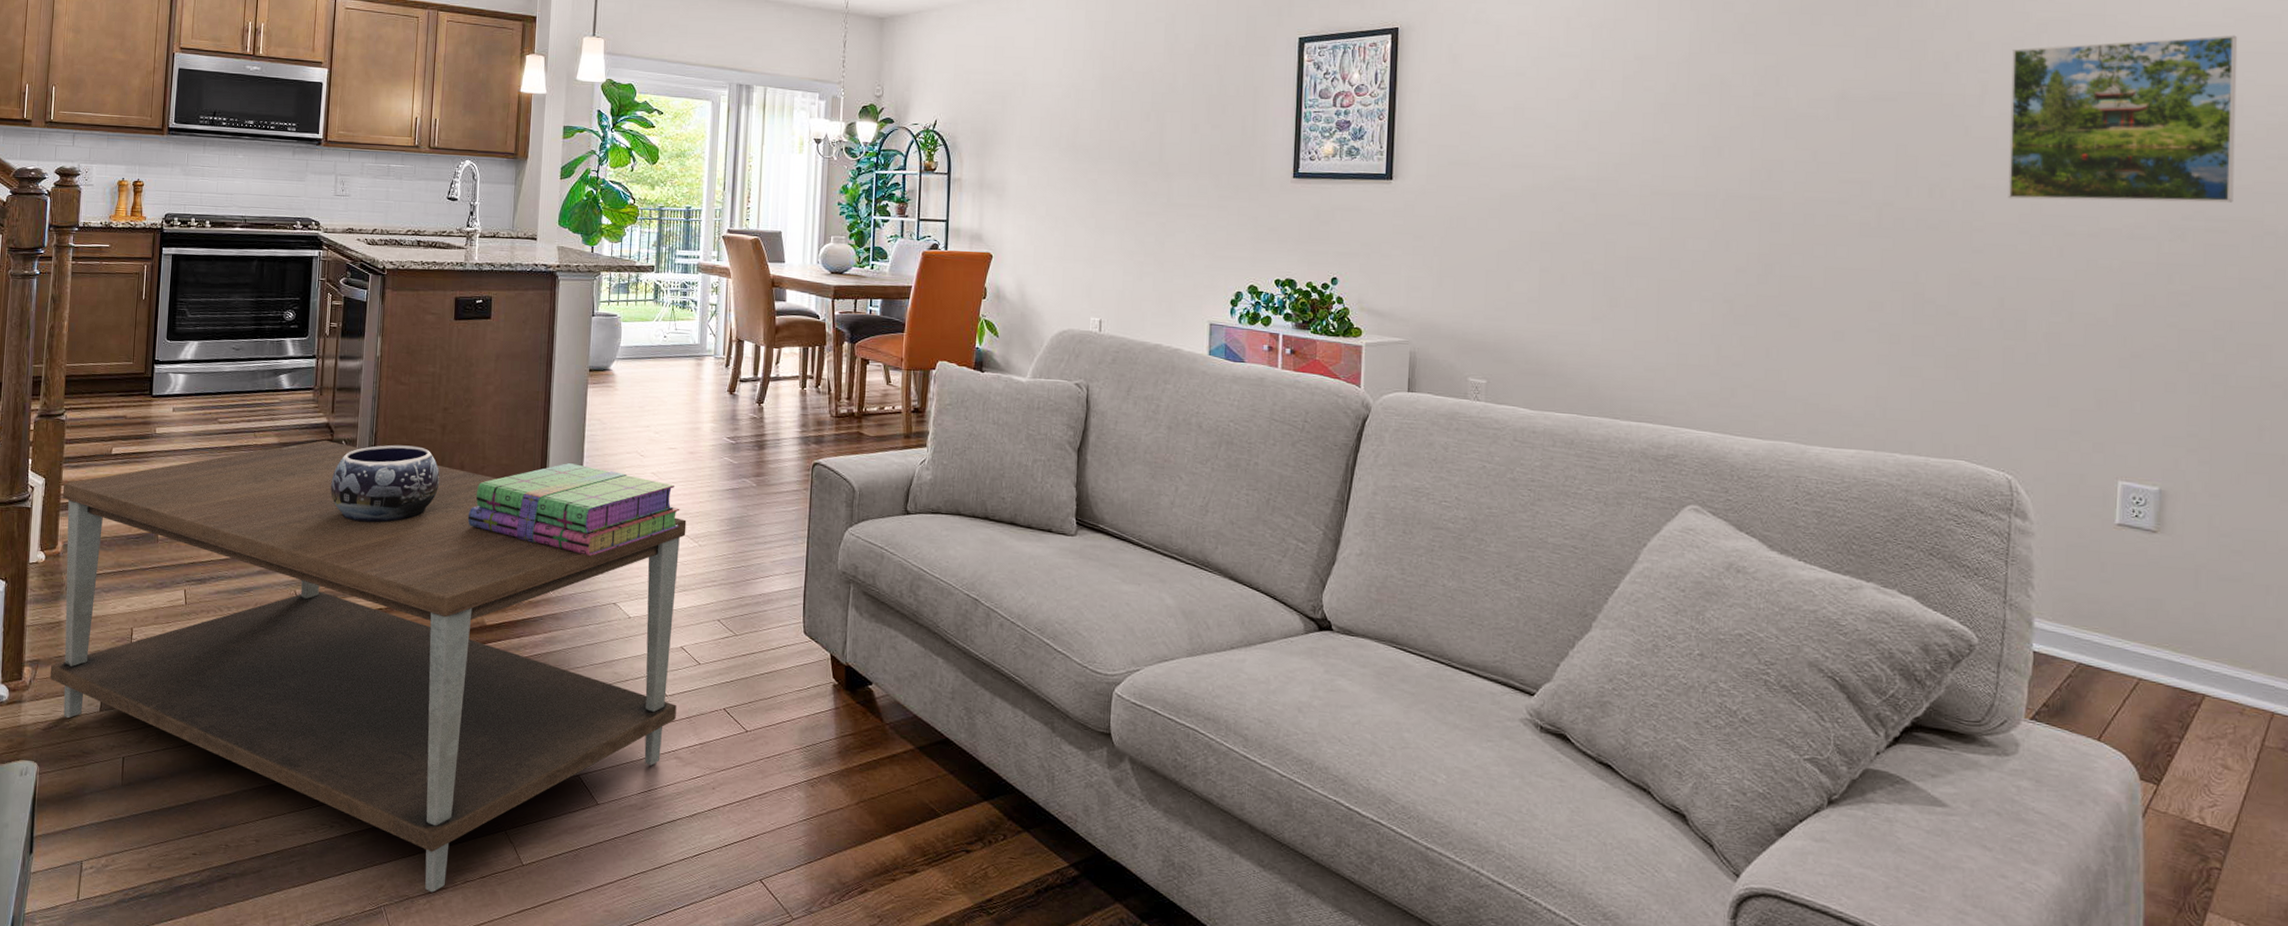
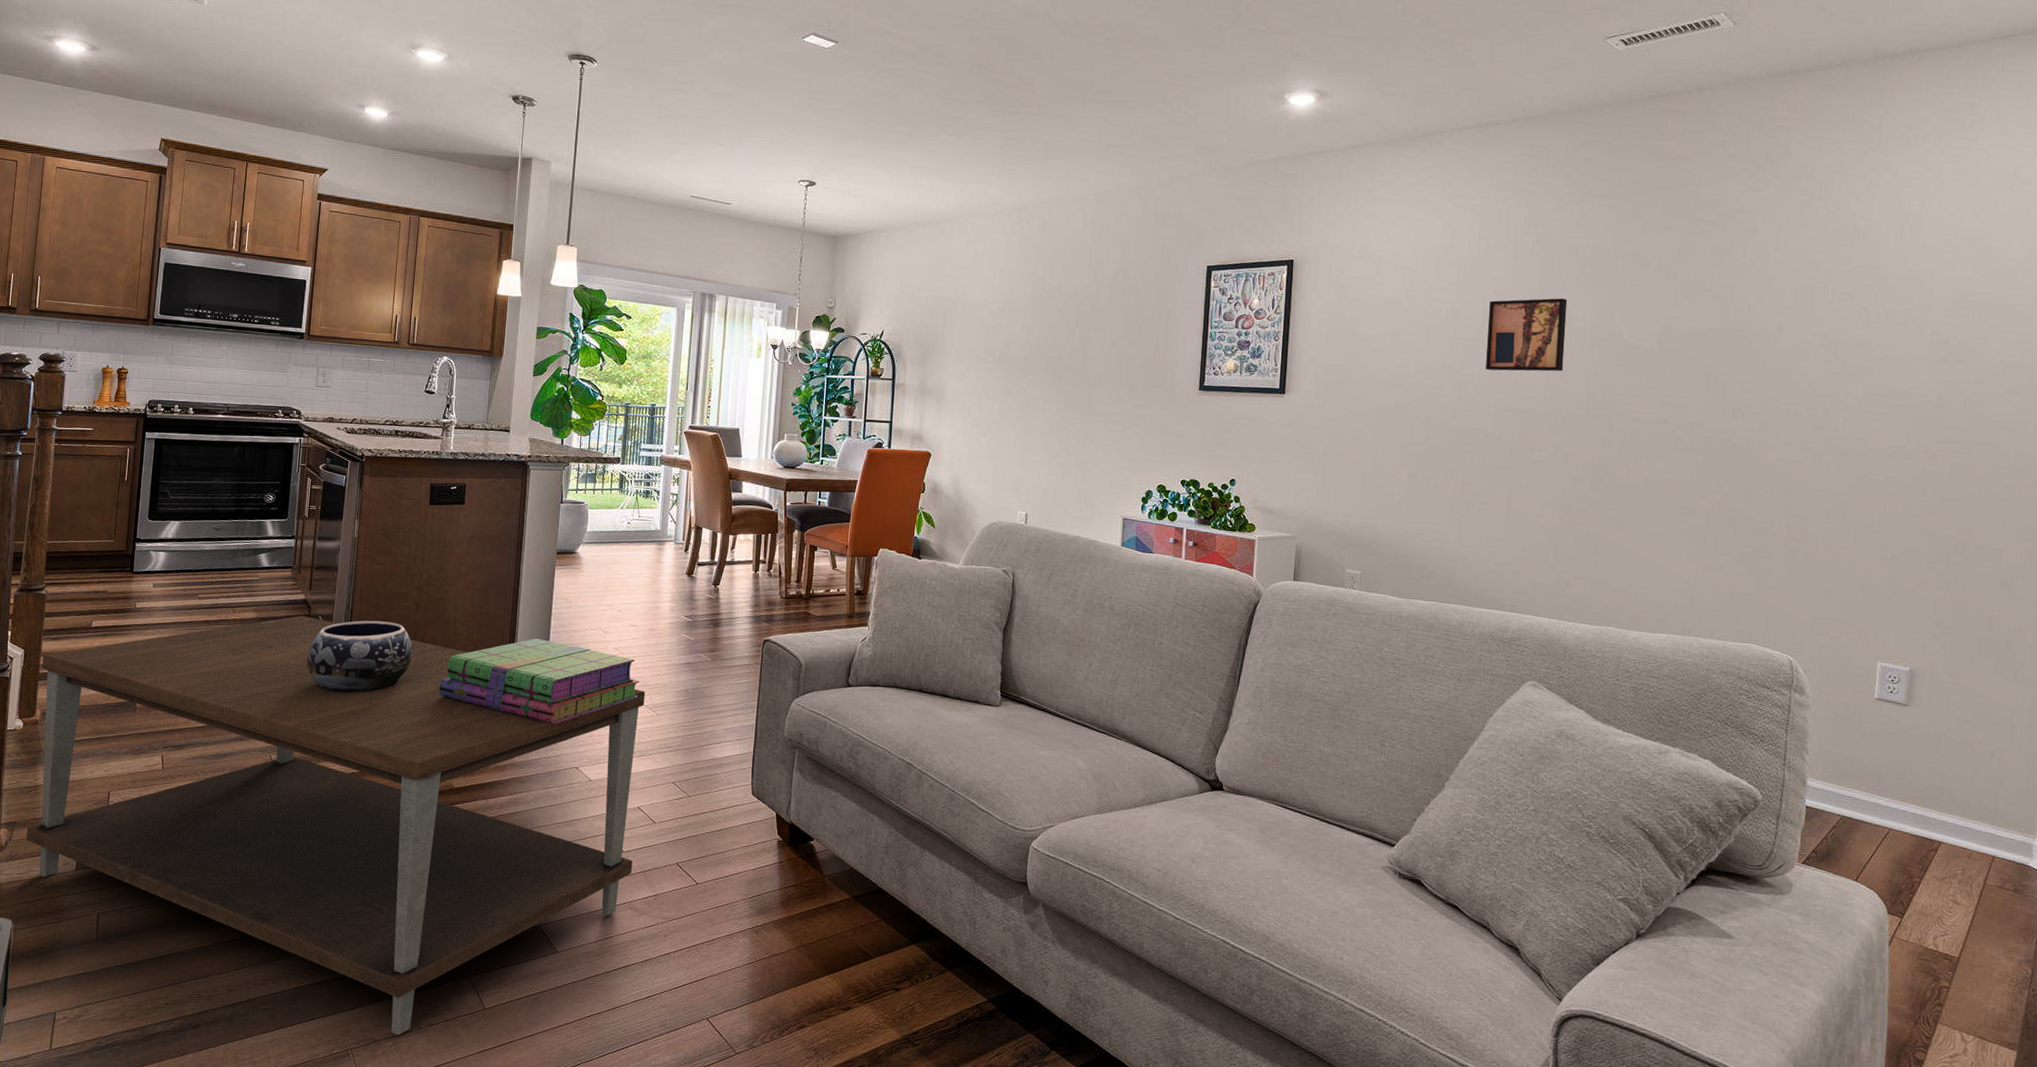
wall art: none [1628,62,1724,148] -> present [1486,298,1568,372]
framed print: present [2008,35,2238,203] -> none [1796,287,1983,429]

